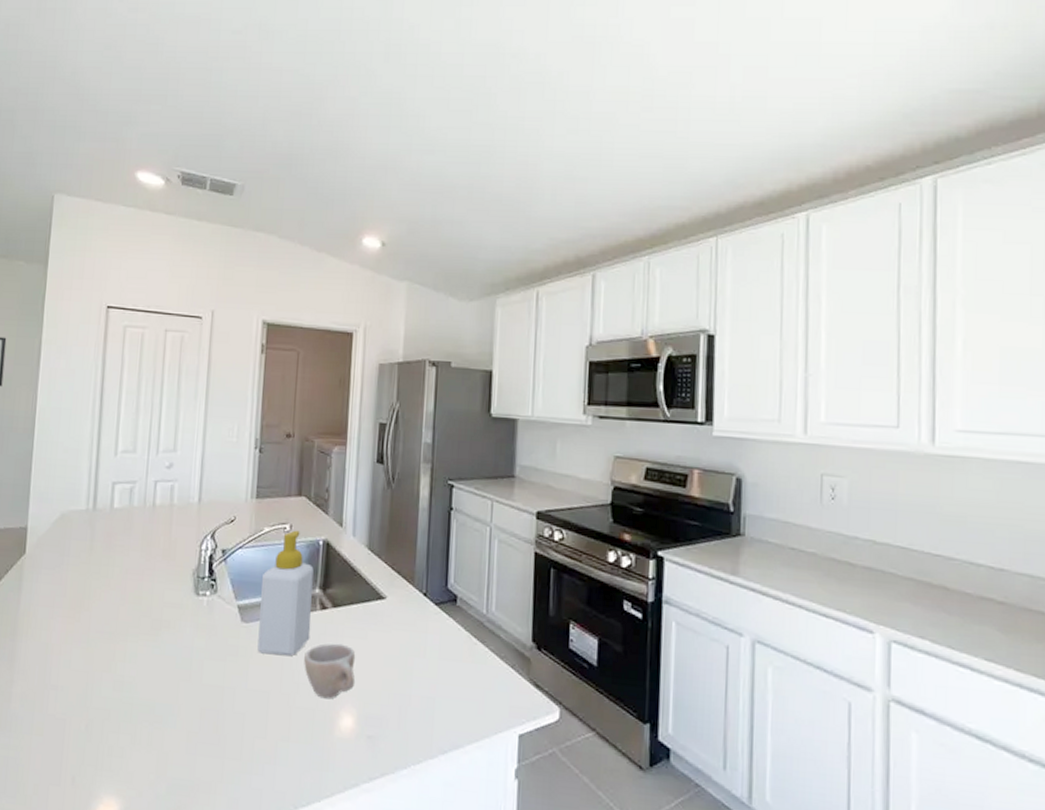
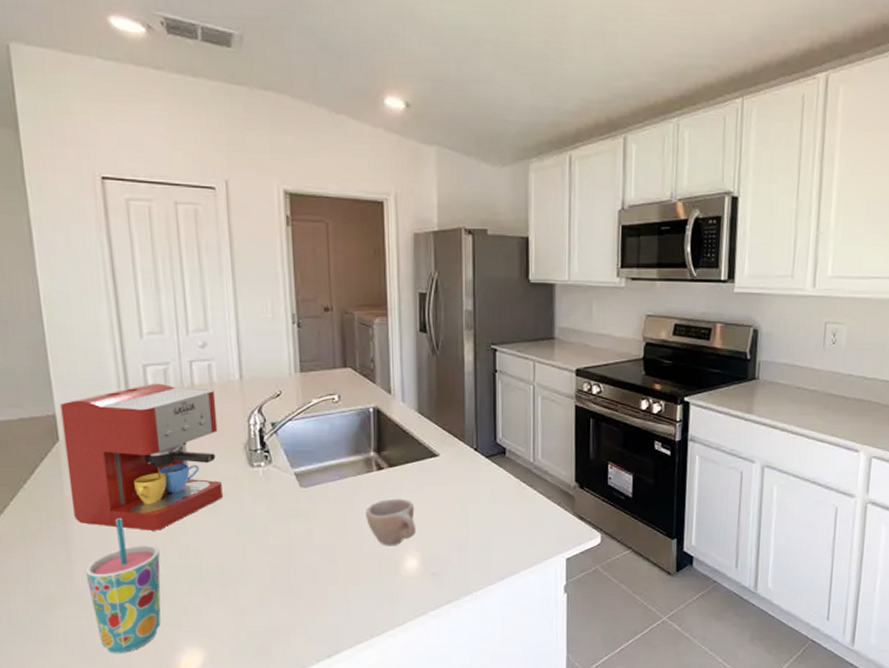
cup: none [22,639,96,795] -> present [86,517,161,654]
coffee maker: none [24,501,174,657] -> present [60,383,223,531]
soap bottle: present [257,530,314,657] -> none [315,400,370,514]

